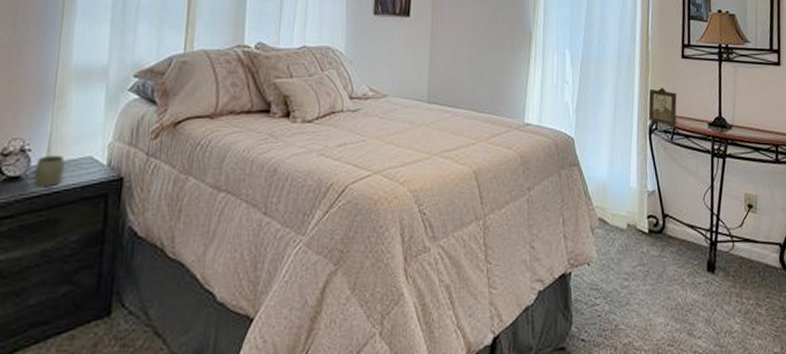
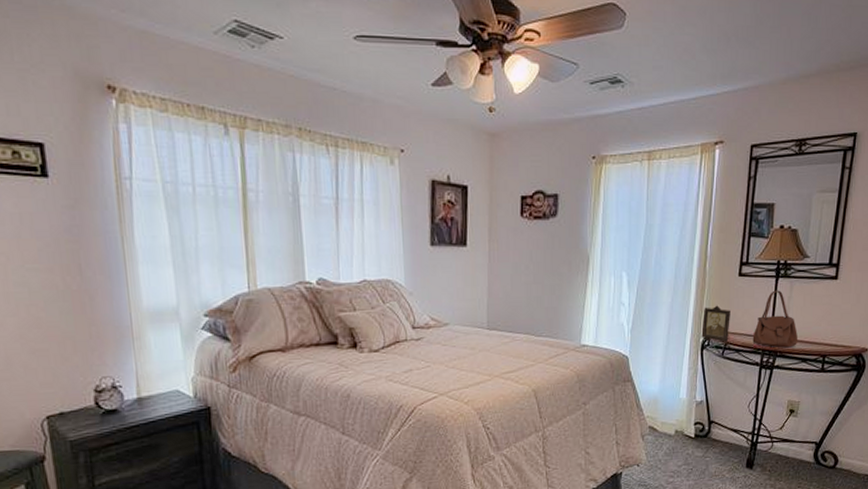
mug: present [33,154,65,187] -> none [128,389,156,418]
handbag: none [701,74,749,135] -> present [752,290,798,348]

